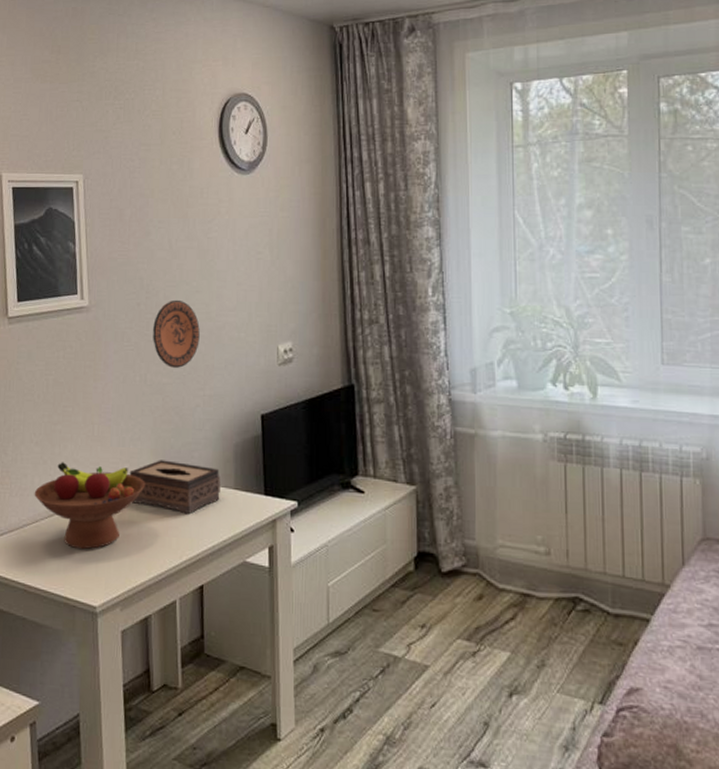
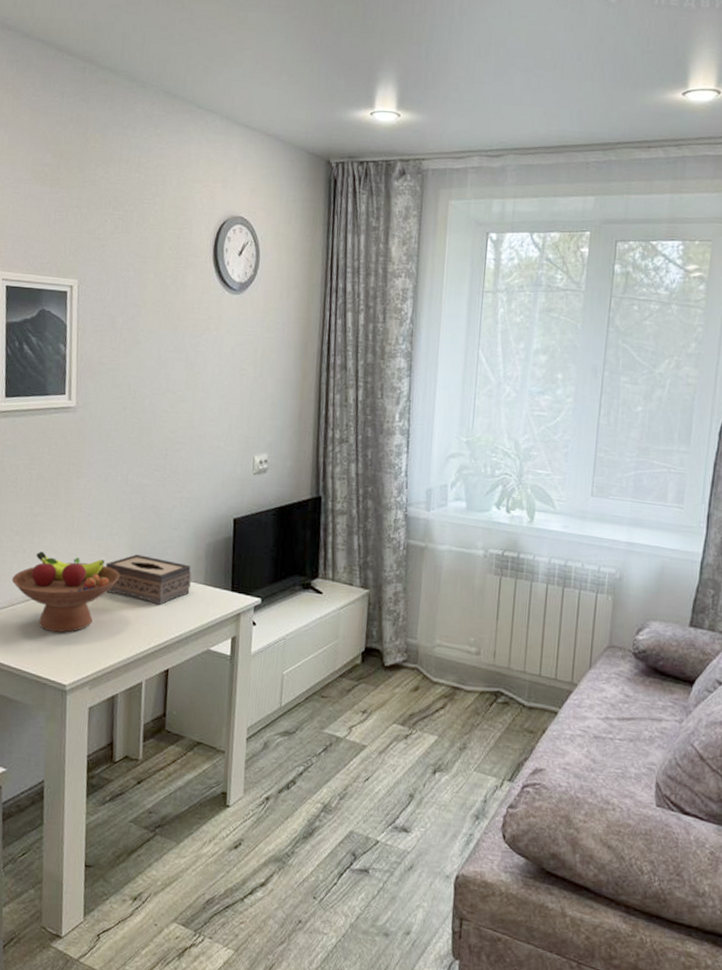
decorative plate: present [153,299,200,368] -> none [136,407,182,471]

